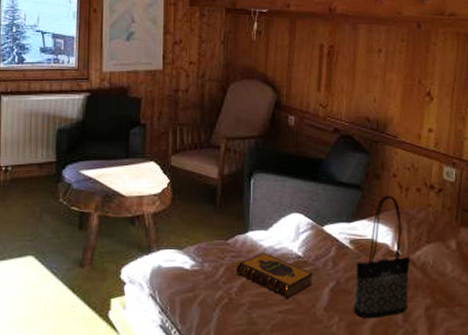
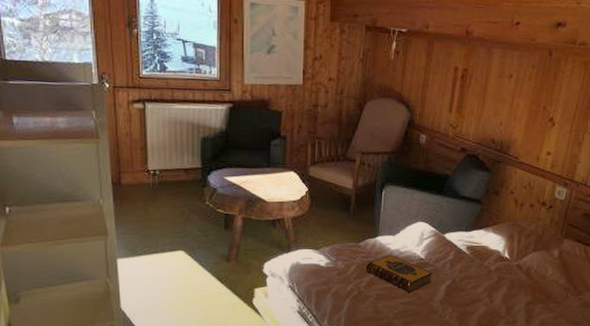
tote bag: present [353,195,411,319] -> none [464,209,518,311]

